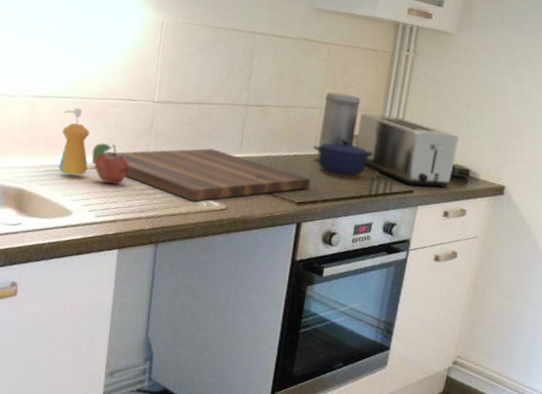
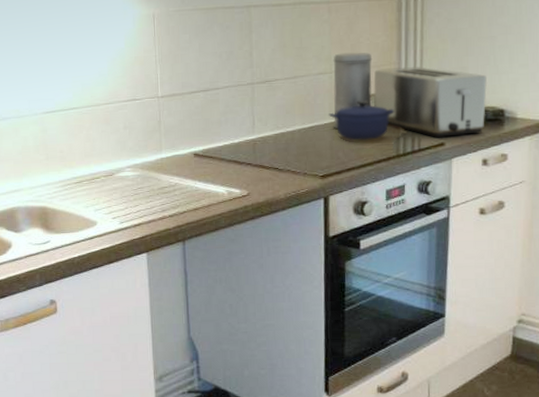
soap dispenser: present [59,107,90,176] -> none [73,117,104,185]
fruit: present [92,143,129,185] -> none [106,148,144,188]
cutting board: present [92,148,310,202] -> none [107,135,332,193]

